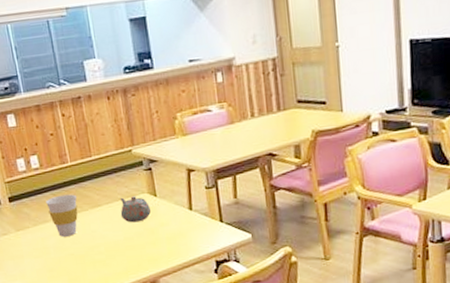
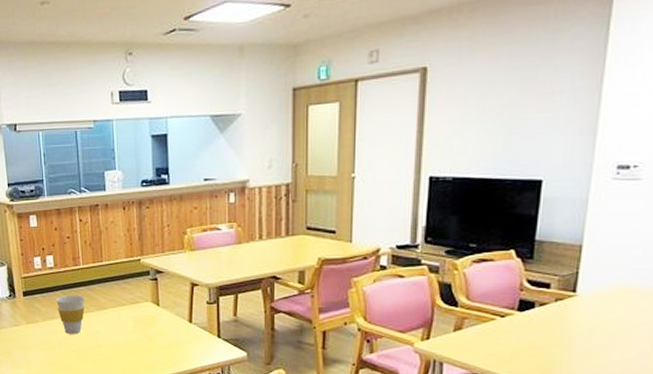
teapot: present [120,196,151,223] -> none [123,303,152,328]

